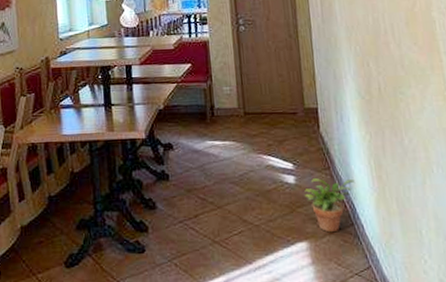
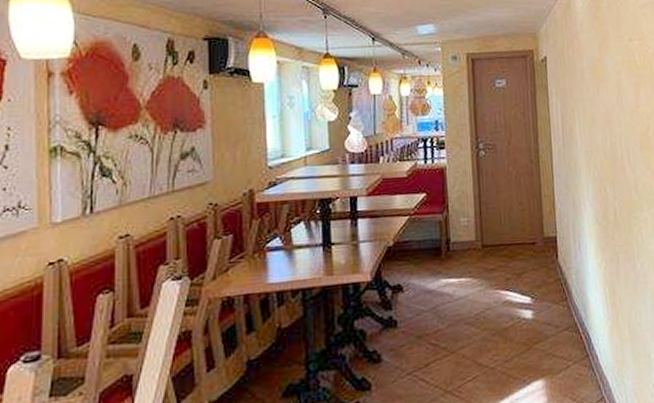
potted plant: present [304,177,356,233] -> none [541,309,591,367]

